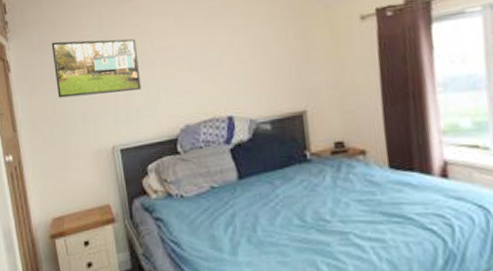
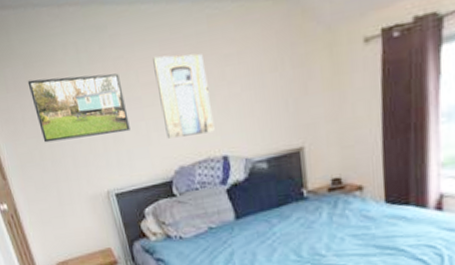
wall art: none [168,24,221,98] -> present [153,53,215,139]

